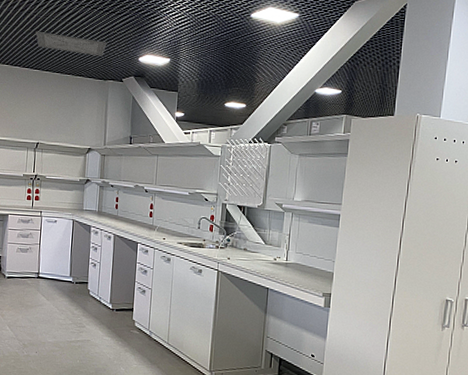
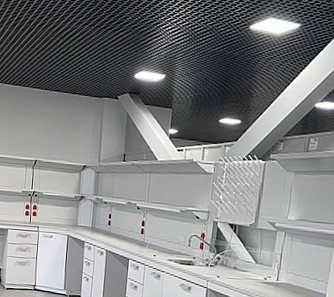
ceiling vent: present [35,31,107,57] -> none [35,50,104,74]

